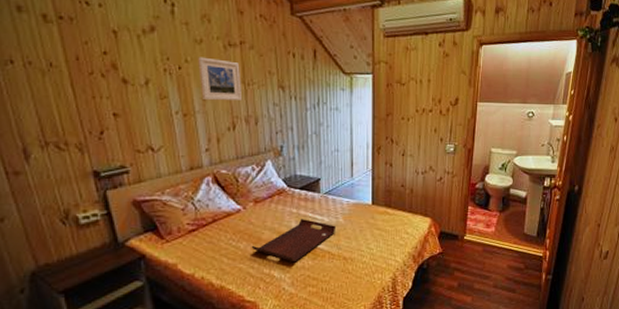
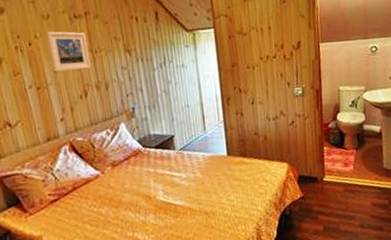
serving tray: present [251,218,337,263] -> none [113,176,195,223]

